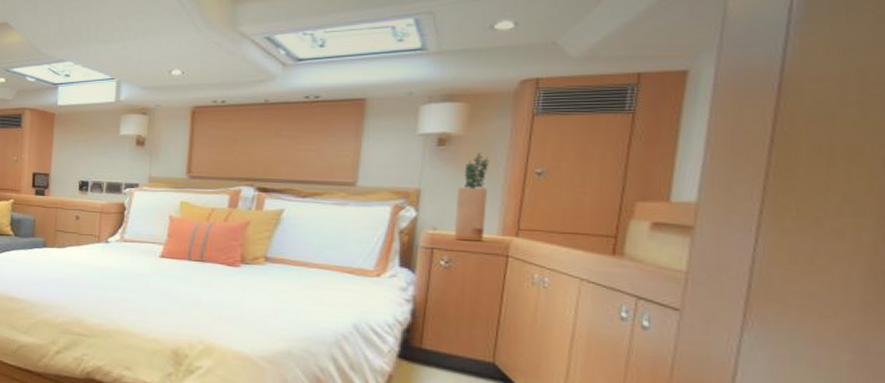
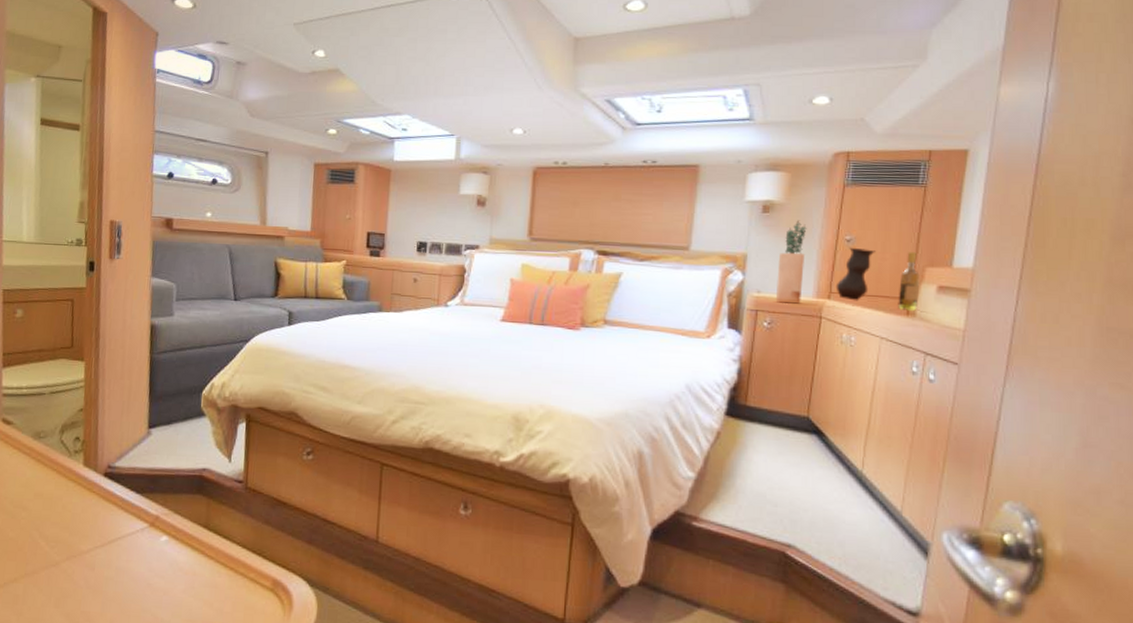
vase: none [524,180,574,239] -> present [835,247,877,301]
bottle: none [601,185,630,250] -> present [898,252,921,311]

